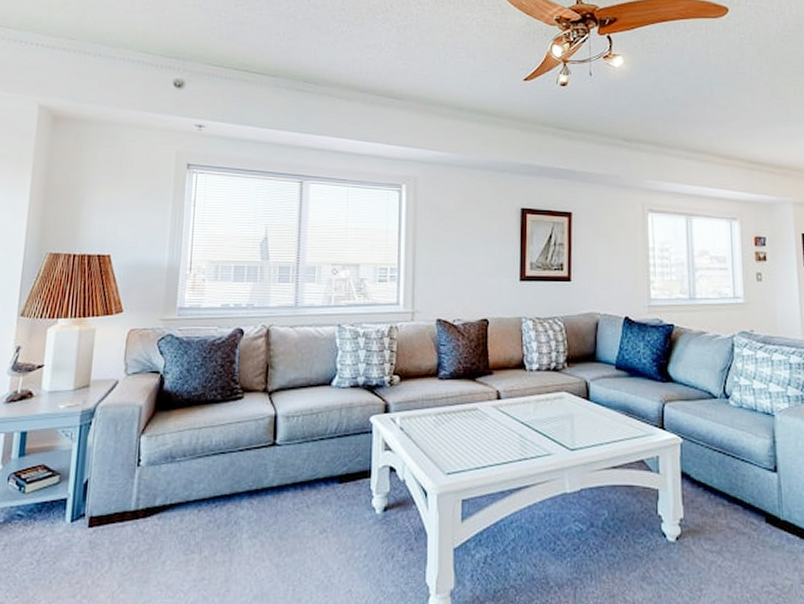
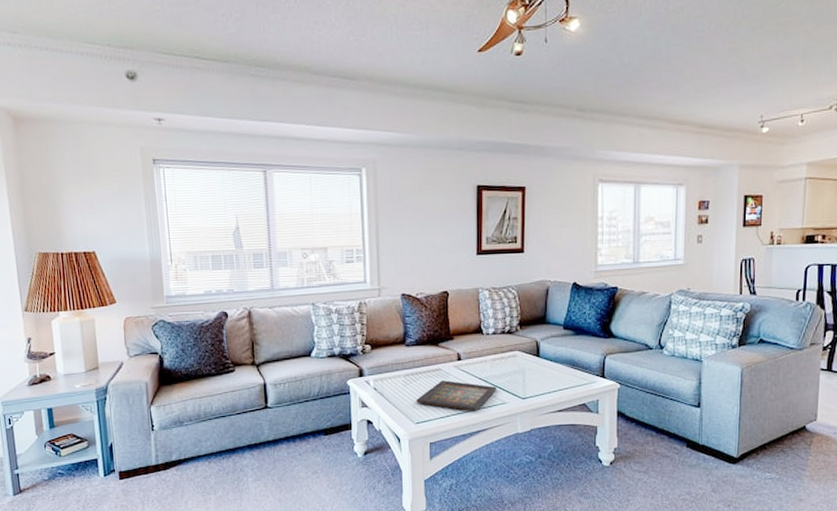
icon panel: none [448,423,542,463] -> present [416,380,497,411]

